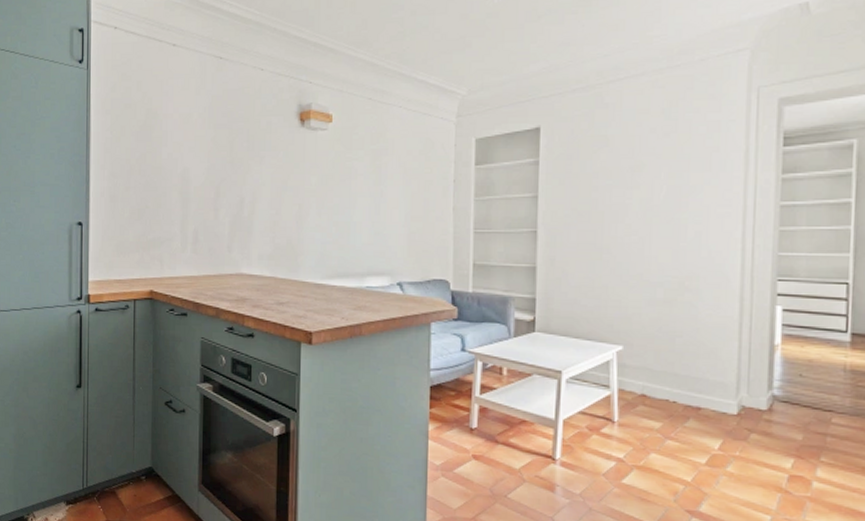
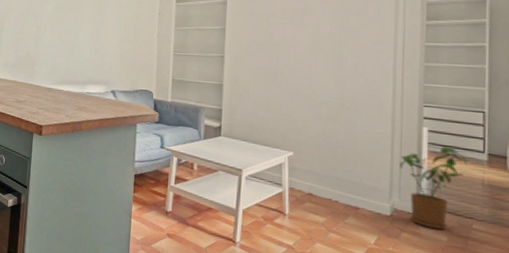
house plant: none [749,328,828,427] -> present [400,146,468,230]

